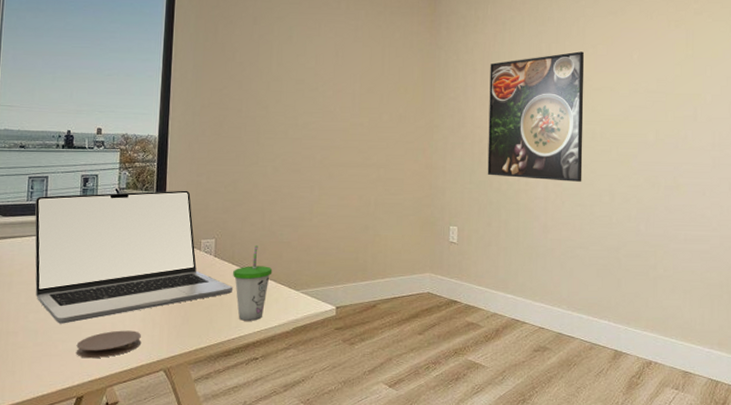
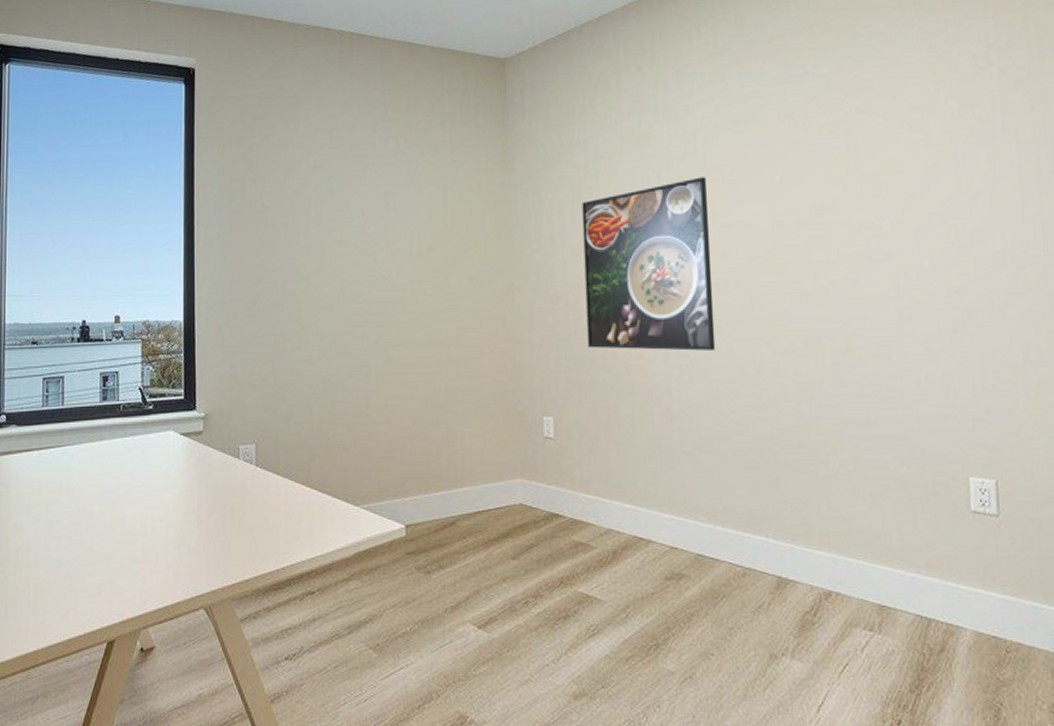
laptop: present [34,190,232,324] -> none [51,385,279,553]
coaster: present [76,330,141,359] -> none [104,559,176,595]
cup: present [233,245,273,321] -> none [279,450,326,545]

